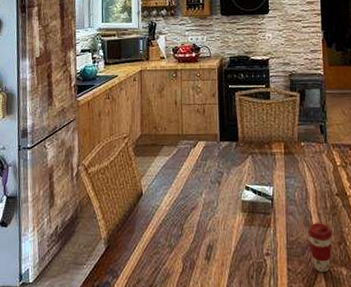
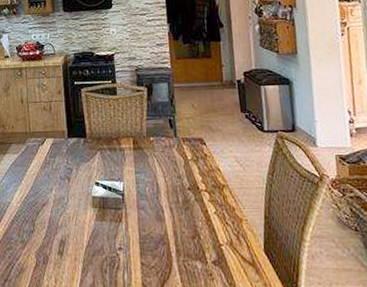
coffee cup: present [307,223,333,272] -> none [160,217,186,266]

